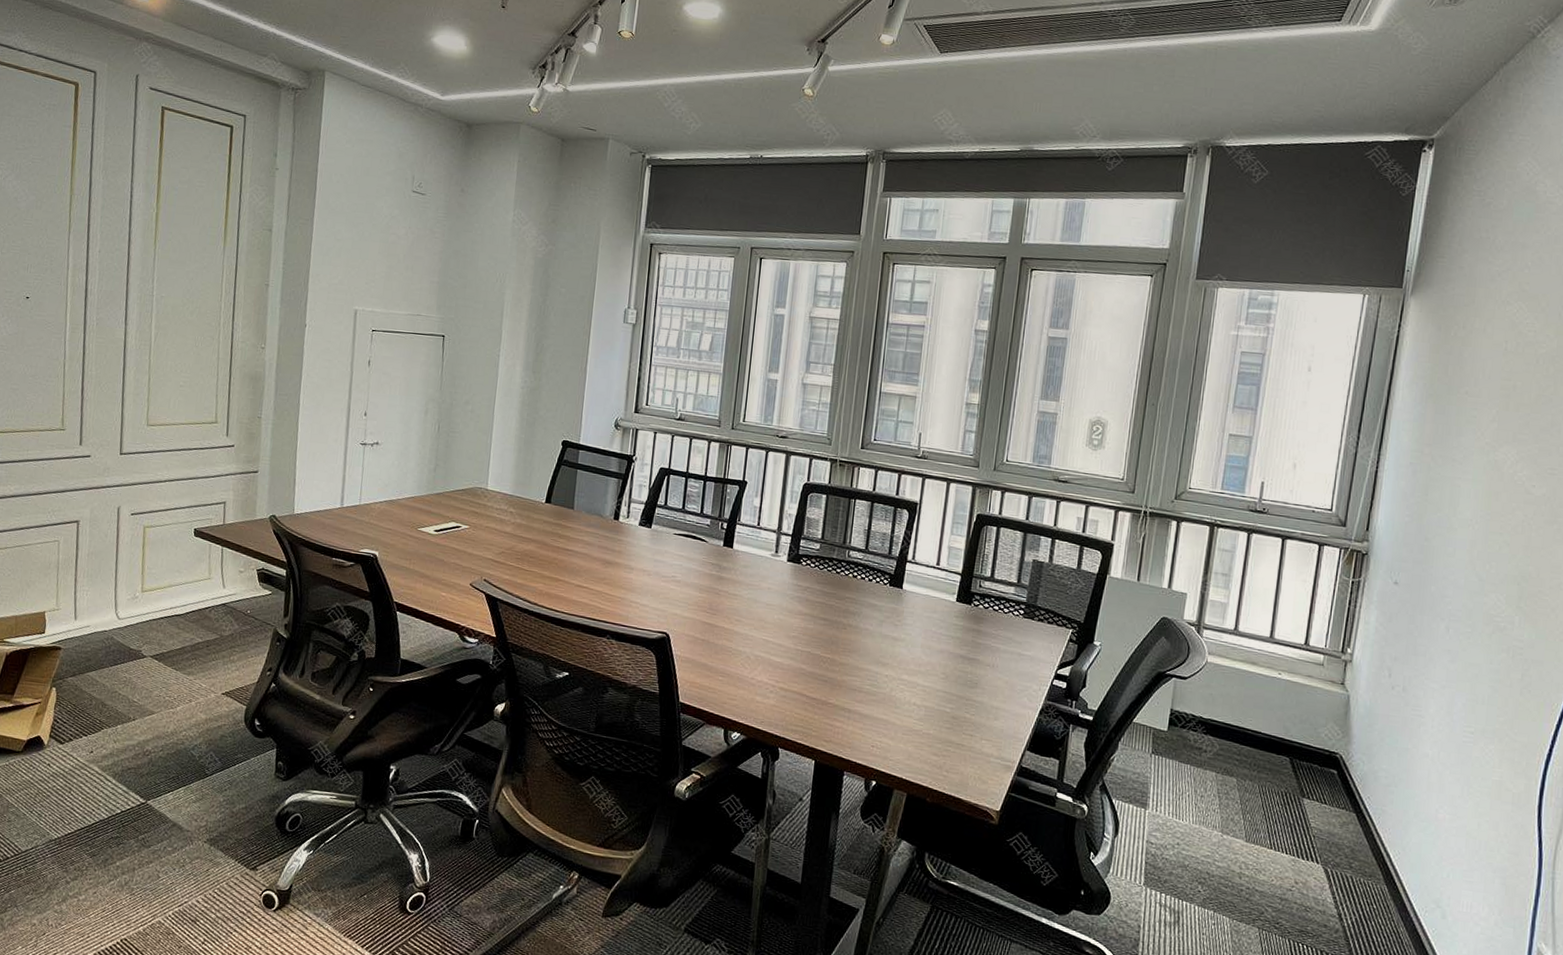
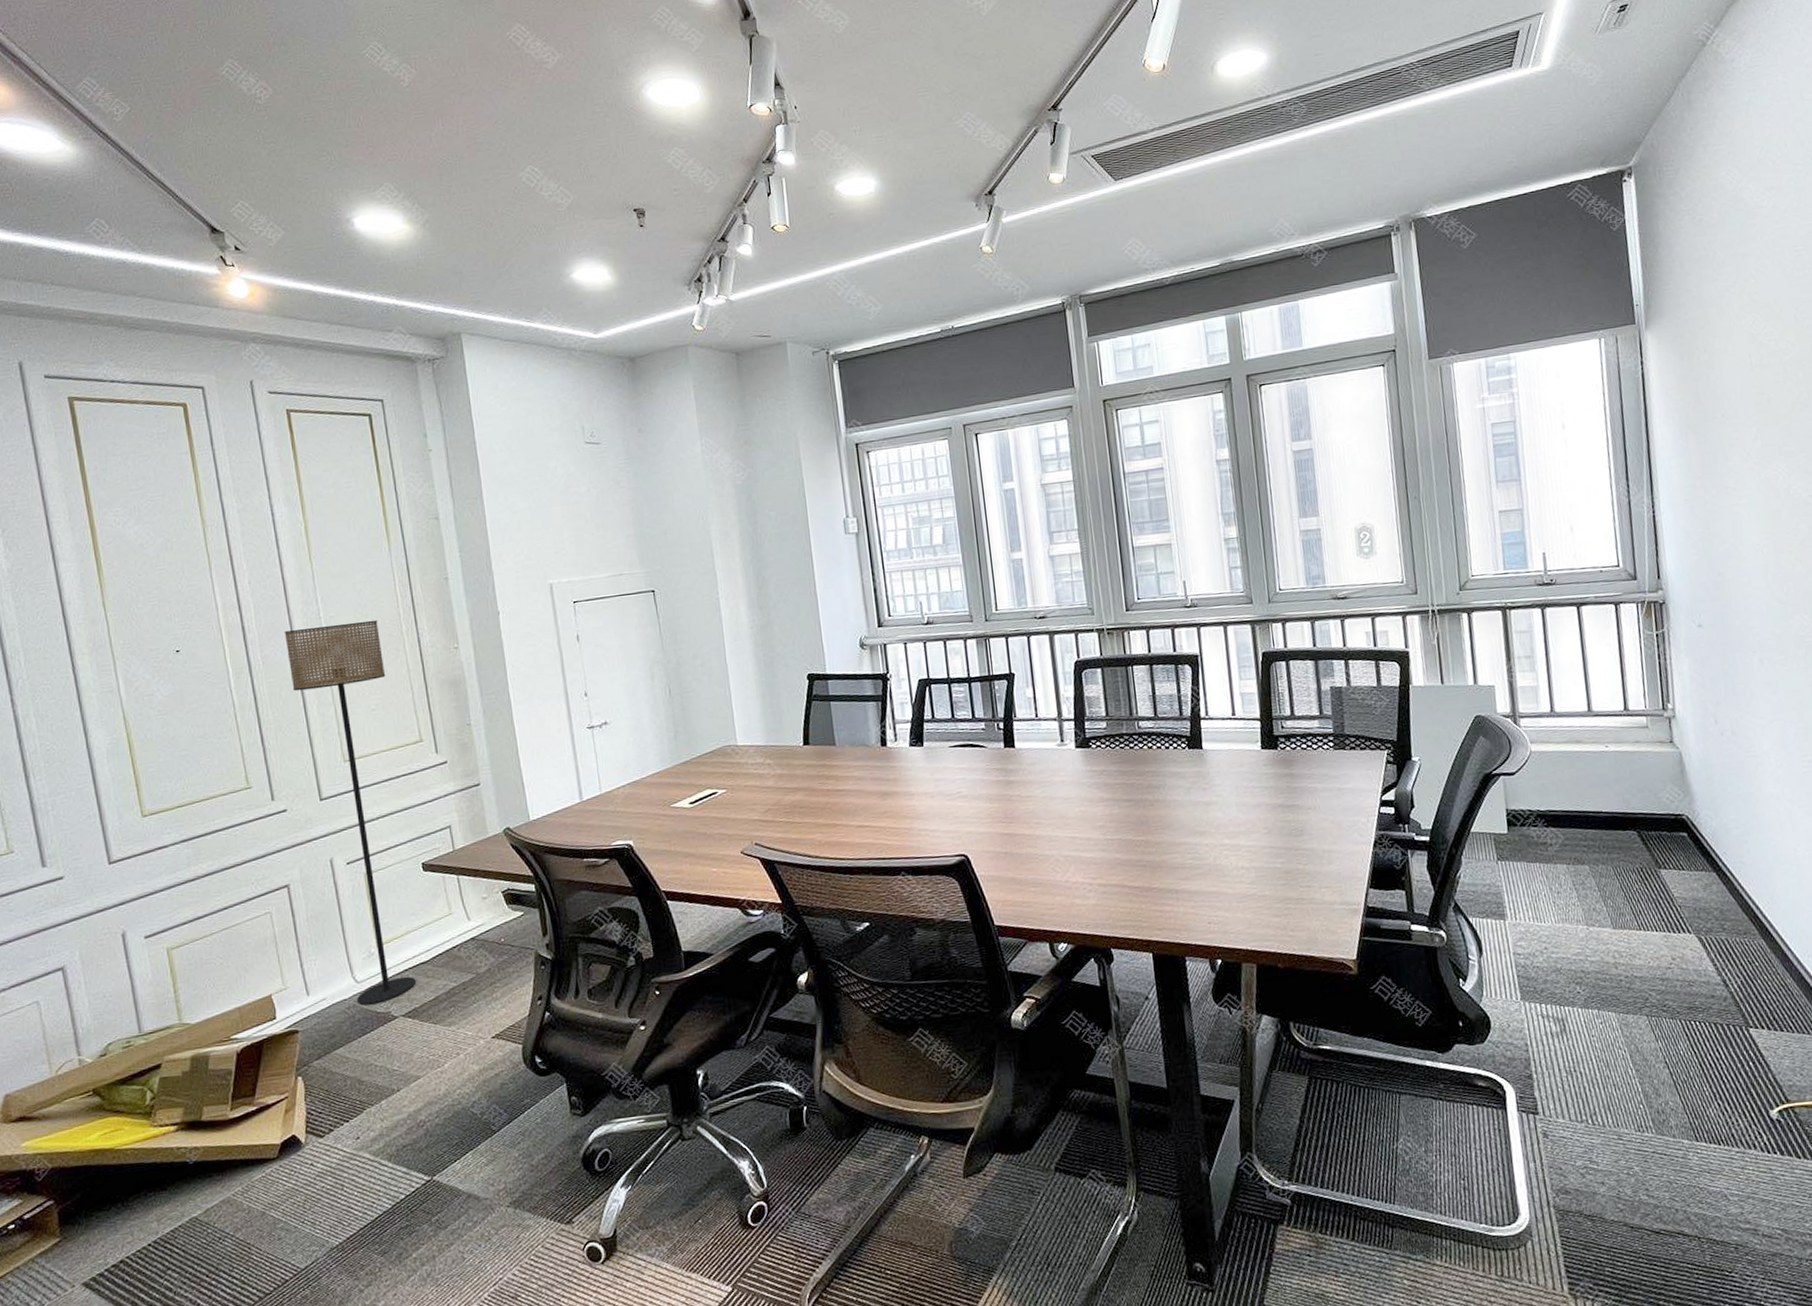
floor lamp: none [115,301,201,641] -> present [284,619,417,1006]

